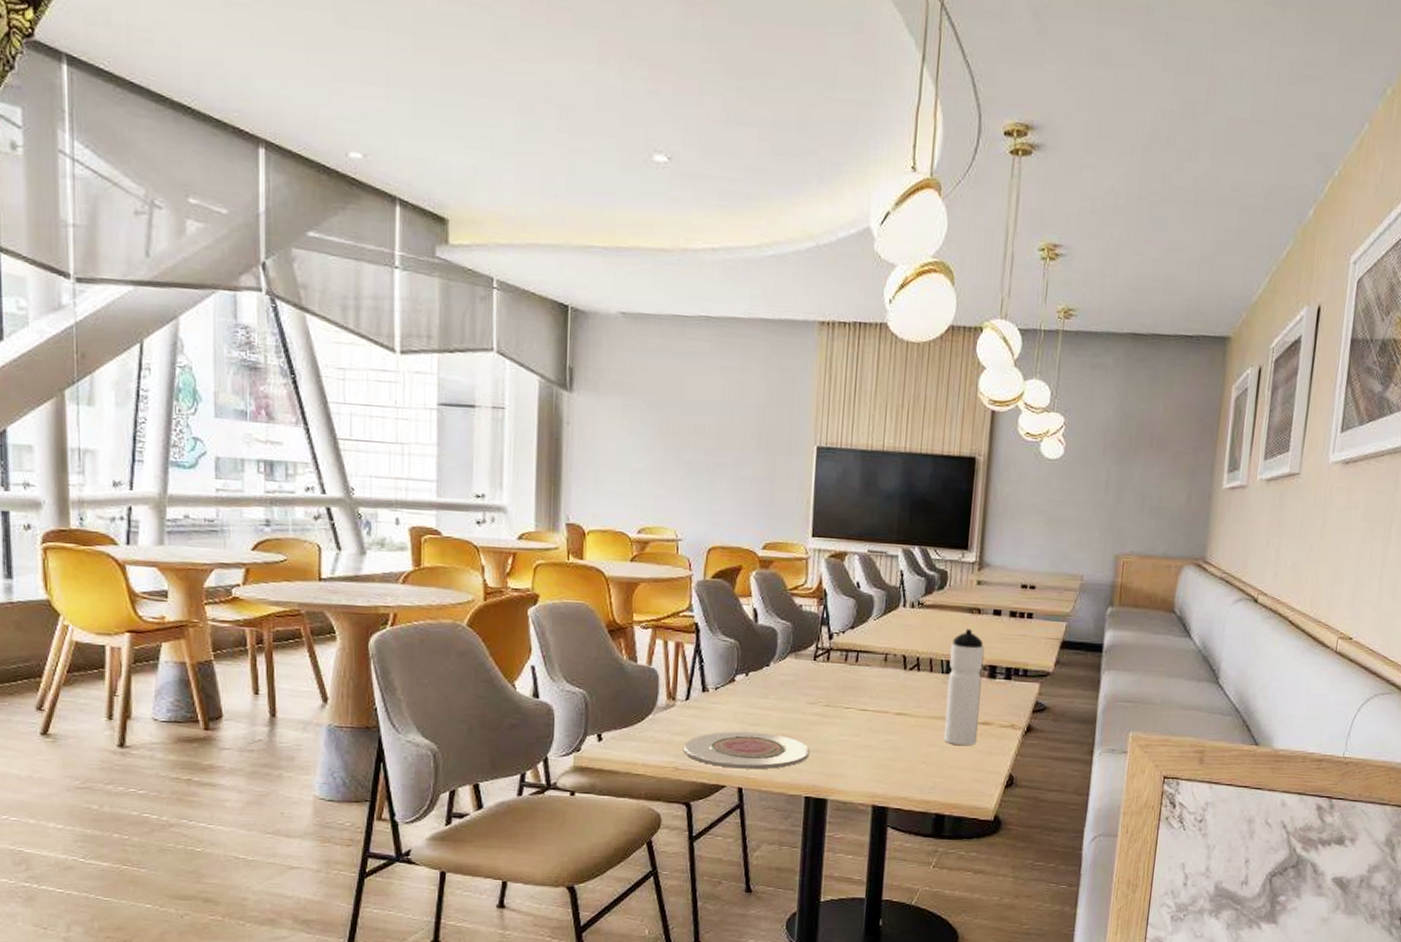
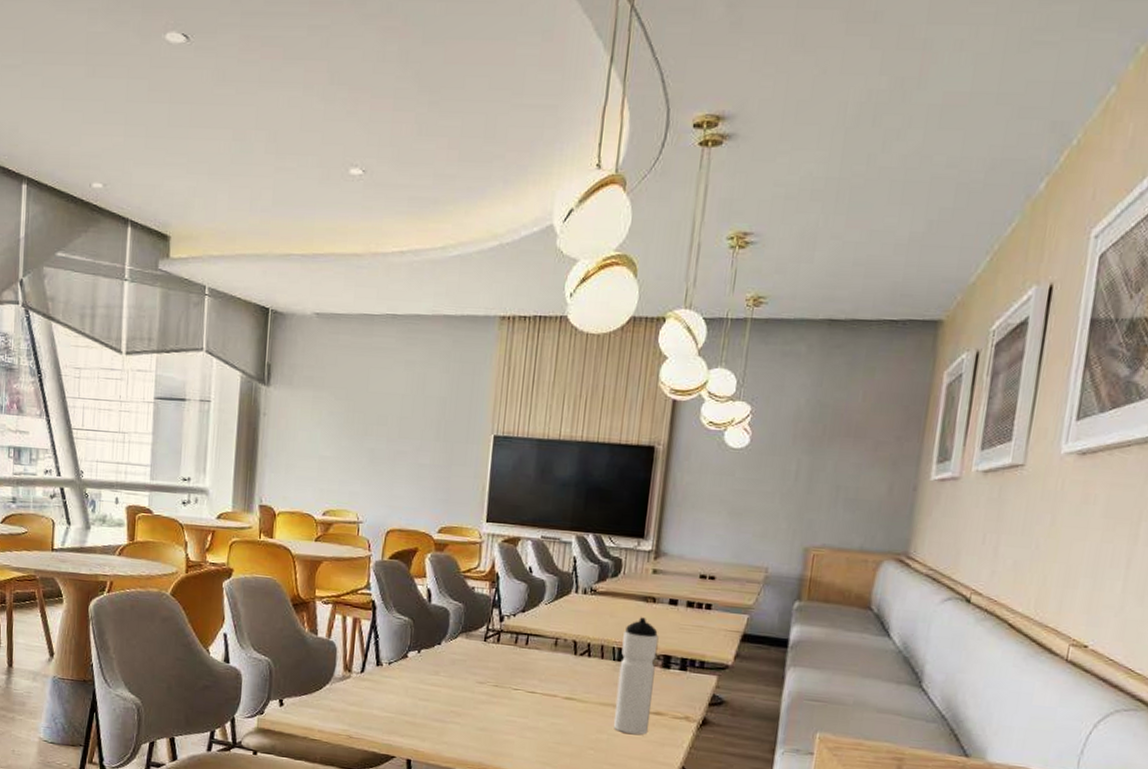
plate: present [683,731,810,770] -> none [356,704,478,744]

